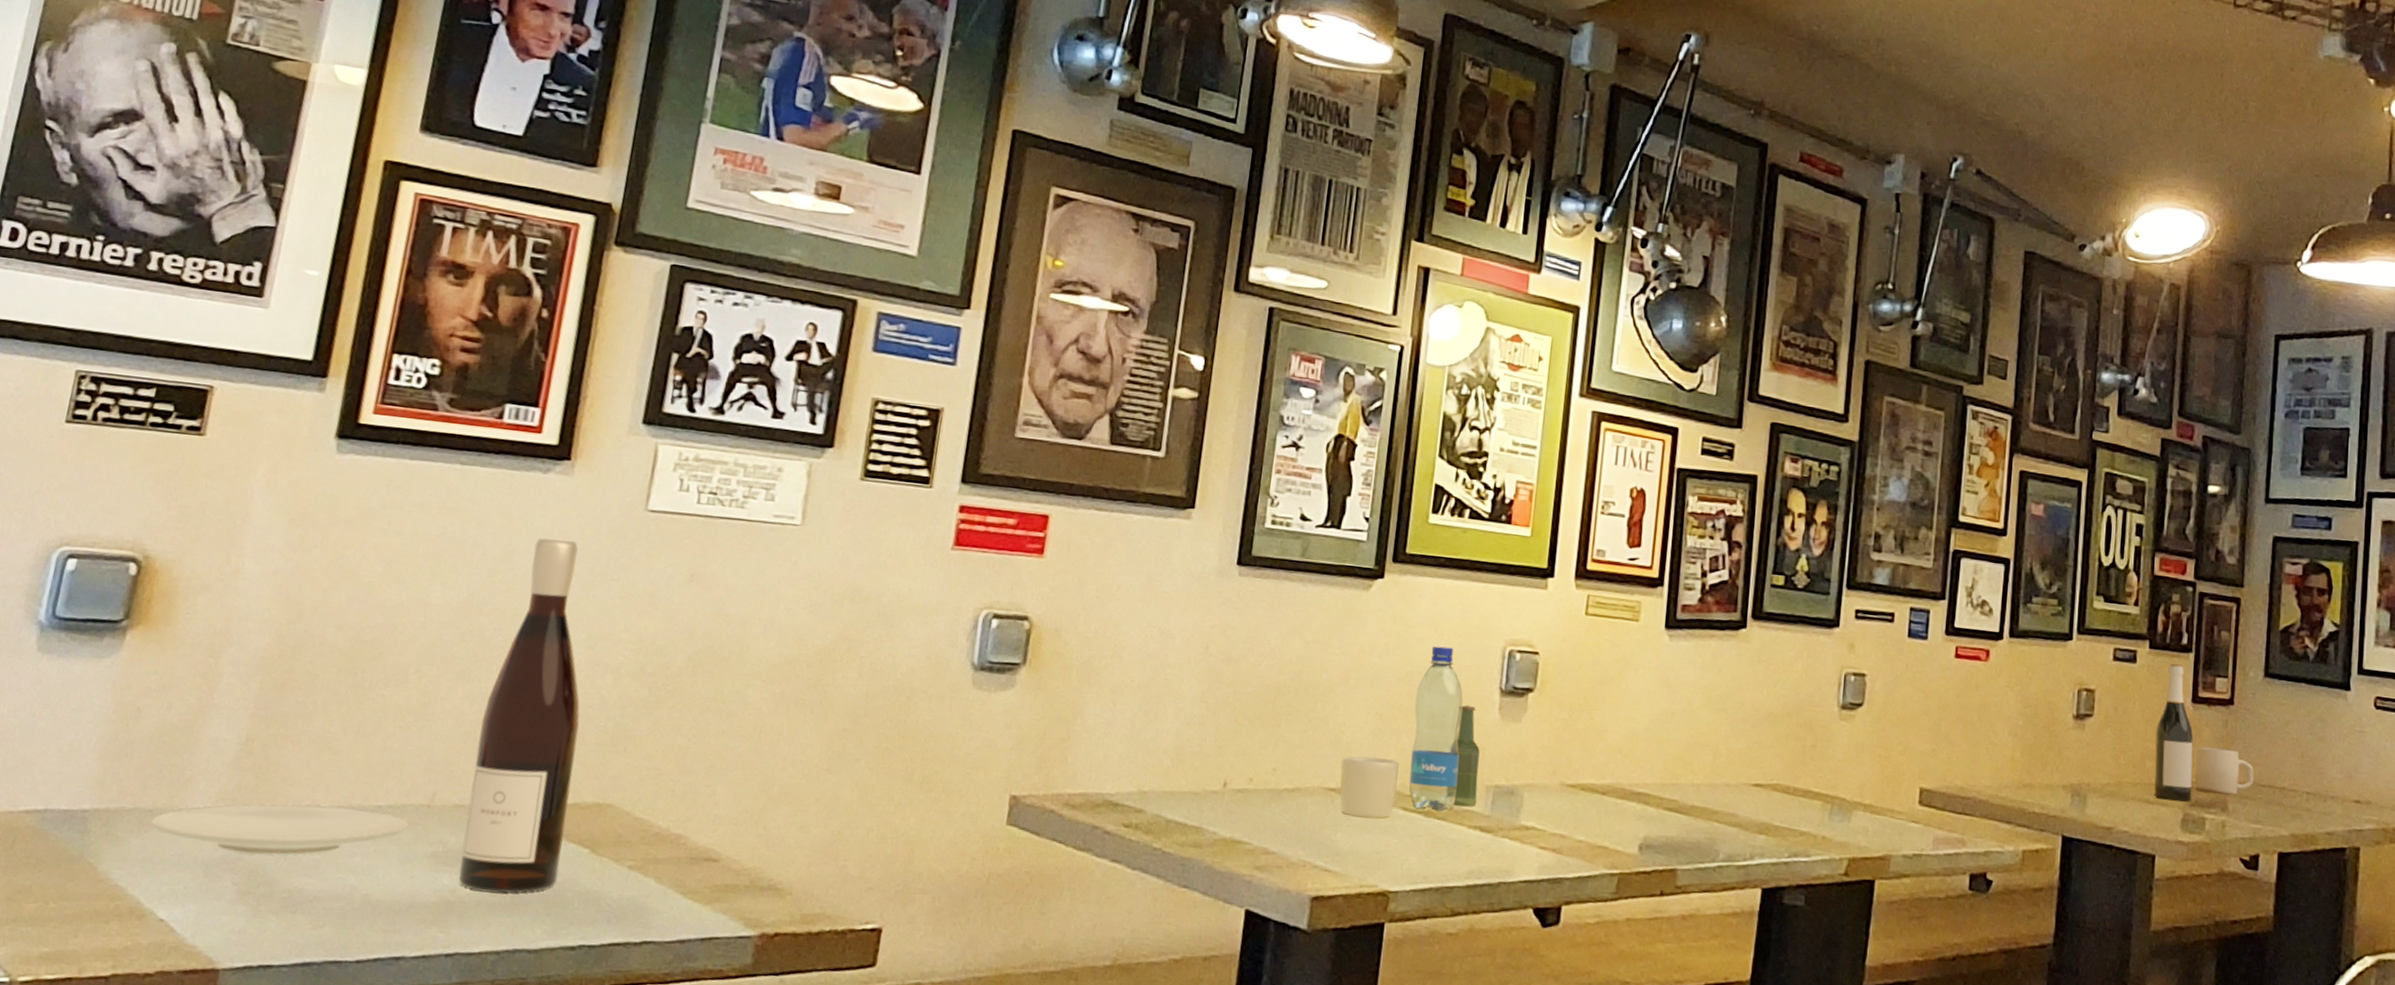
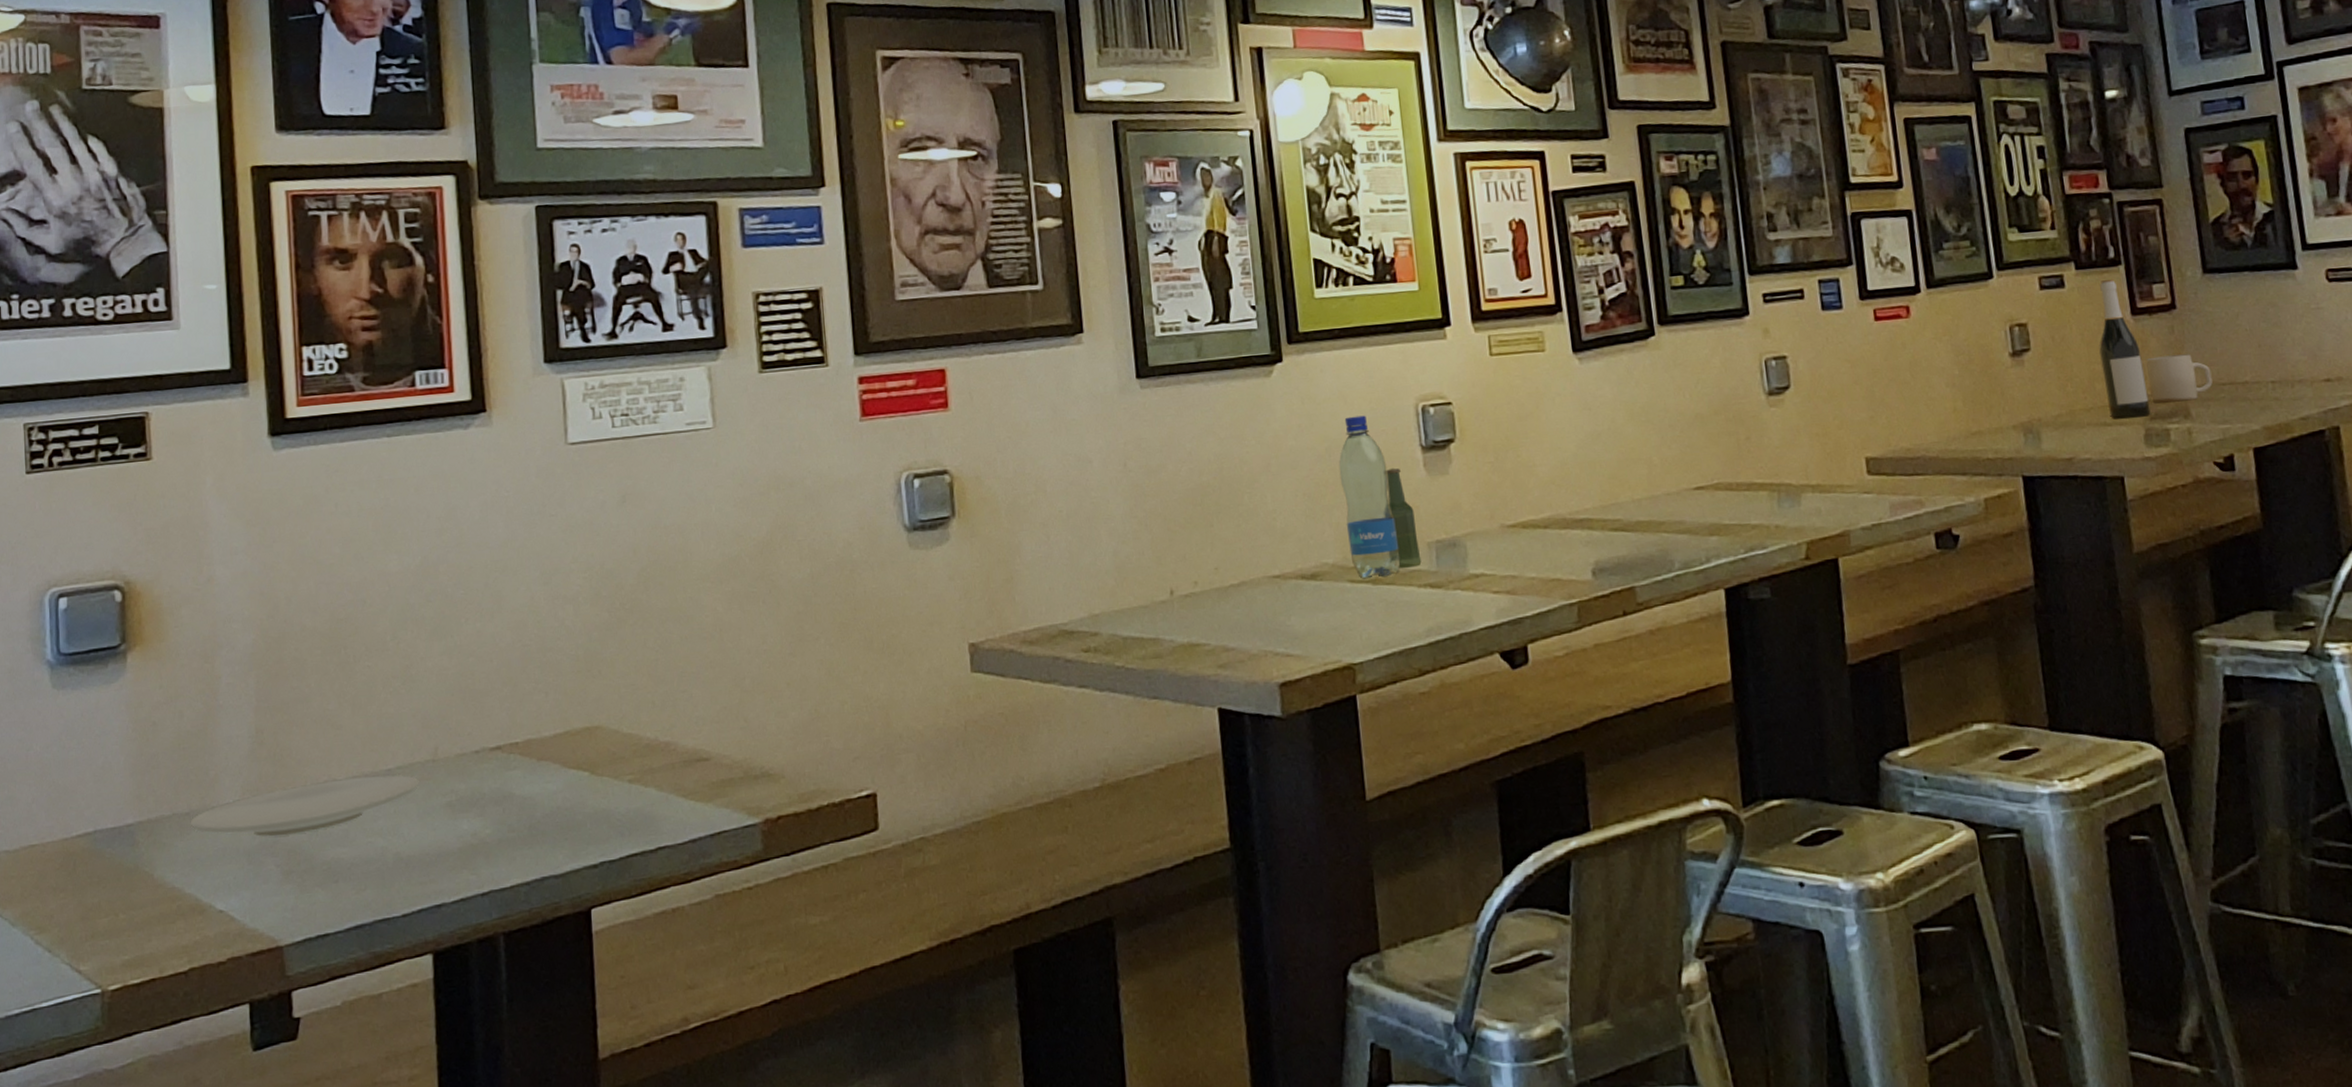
bottle: present [458,538,580,893] -> none [462,487,566,830]
cup: present [1339,756,1399,819] -> none [1279,536,1341,599]

